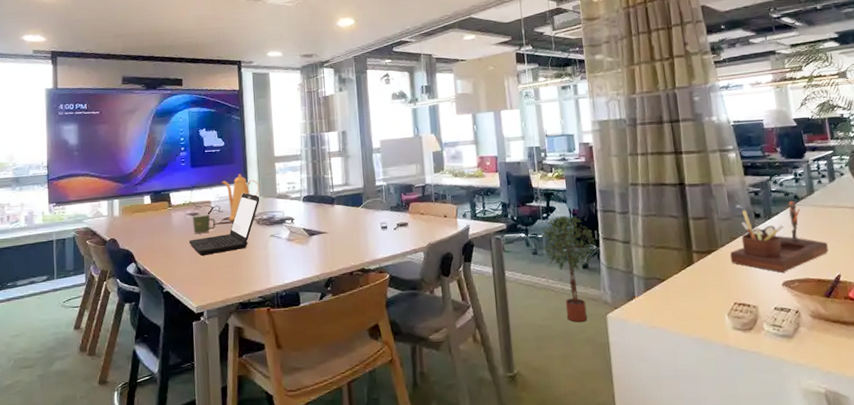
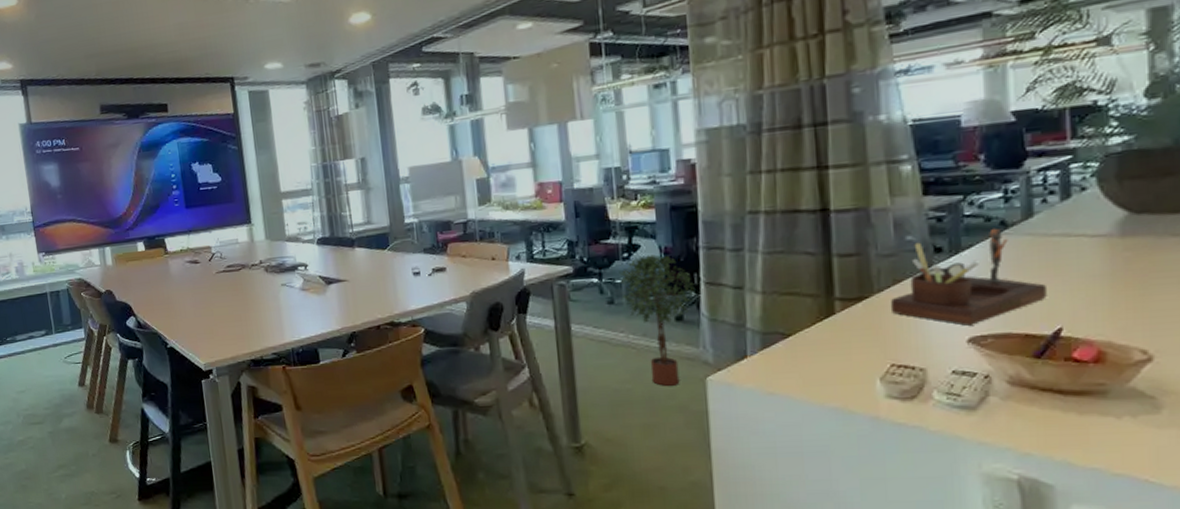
laptop: present [188,193,260,256] -> none [190,236,267,308]
mug: present [193,214,216,234] -> none [192,261,219,284]
coffee pot: present [221,174,260,221] -> none [221,214,266,269]

